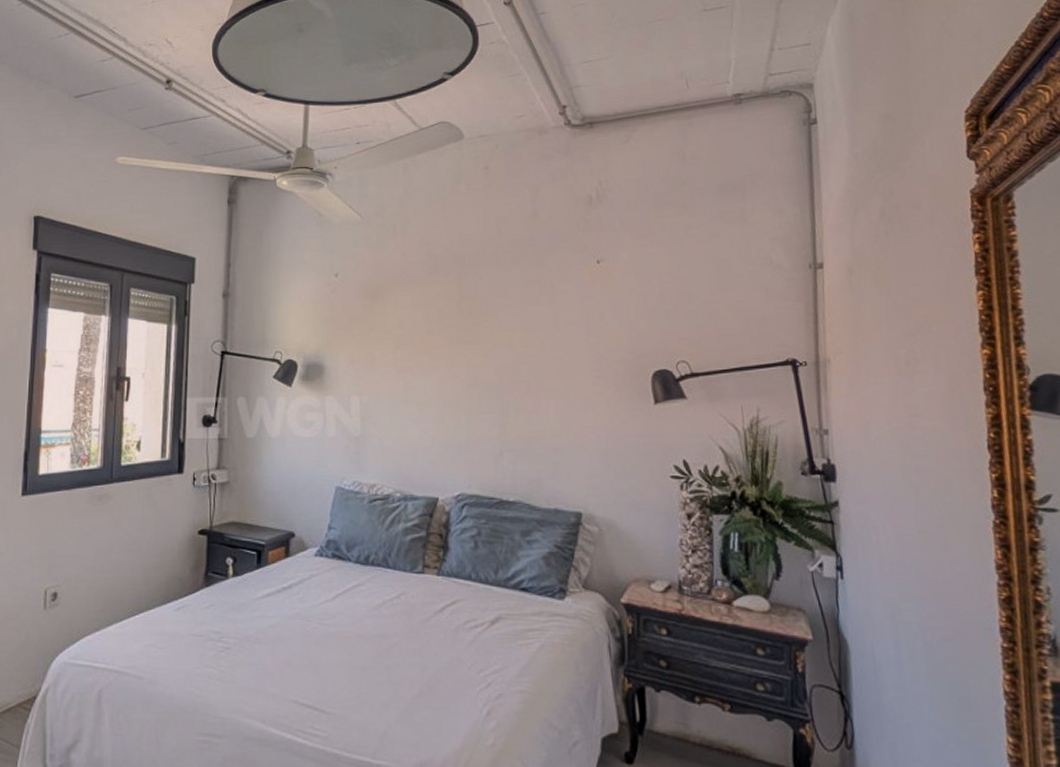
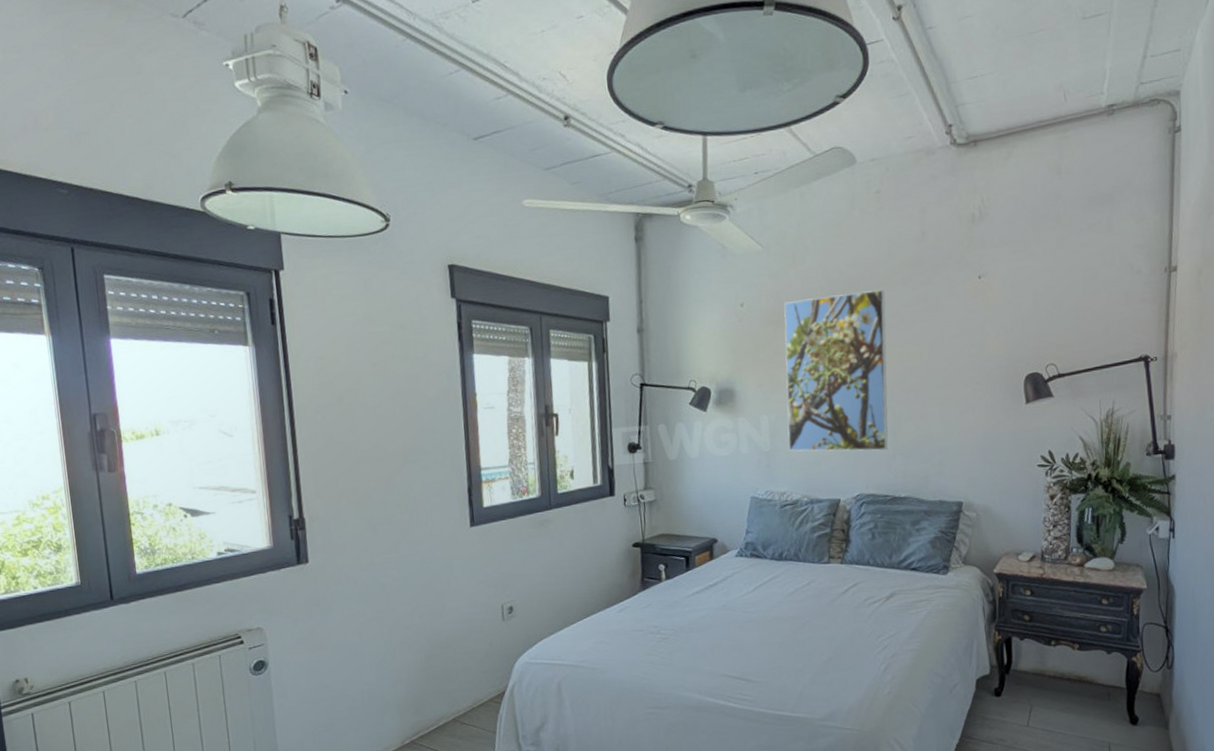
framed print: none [380,268,495,445] -> present [784,289,889,452]

